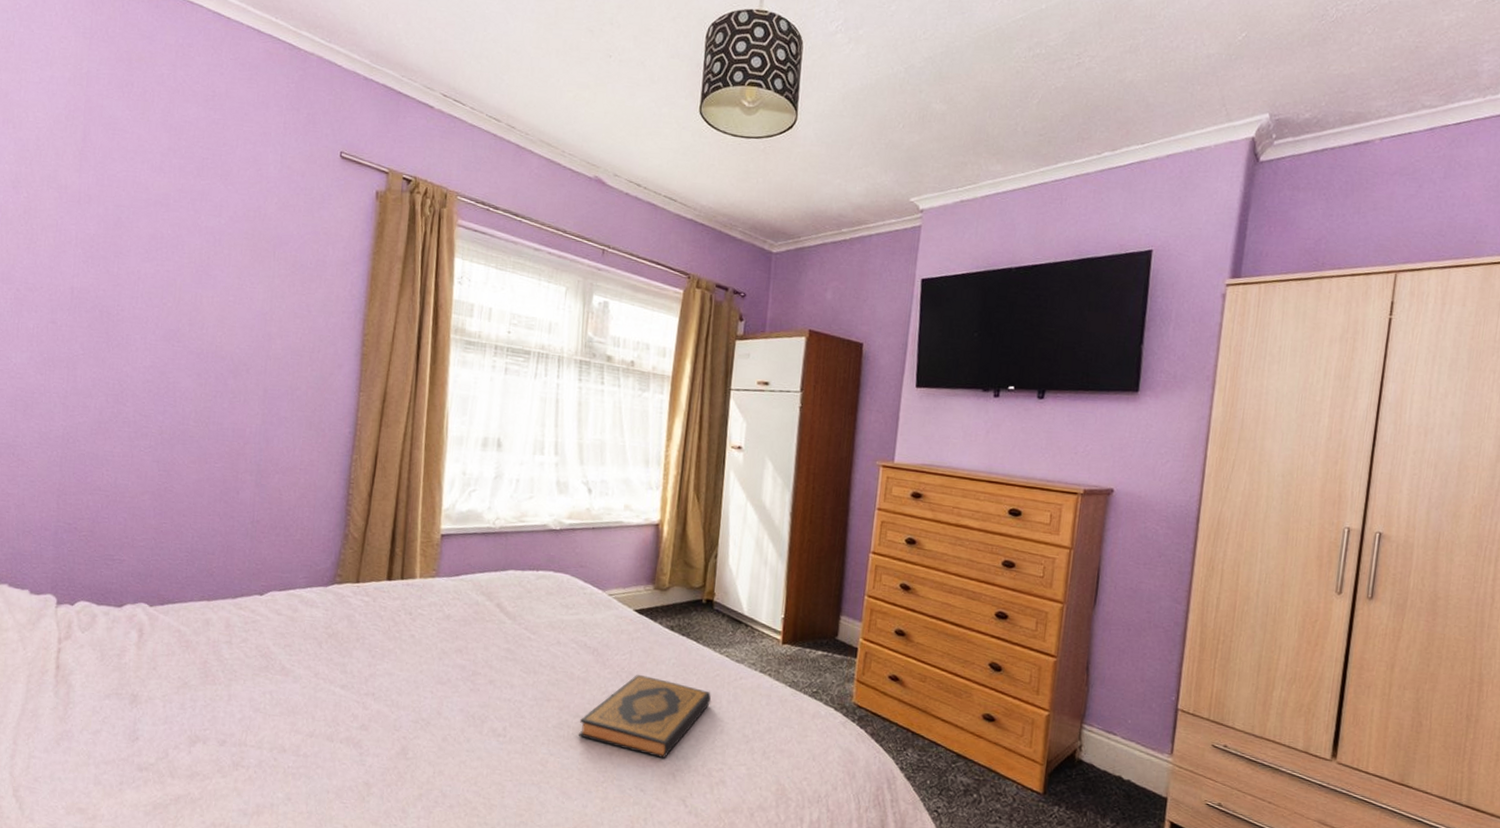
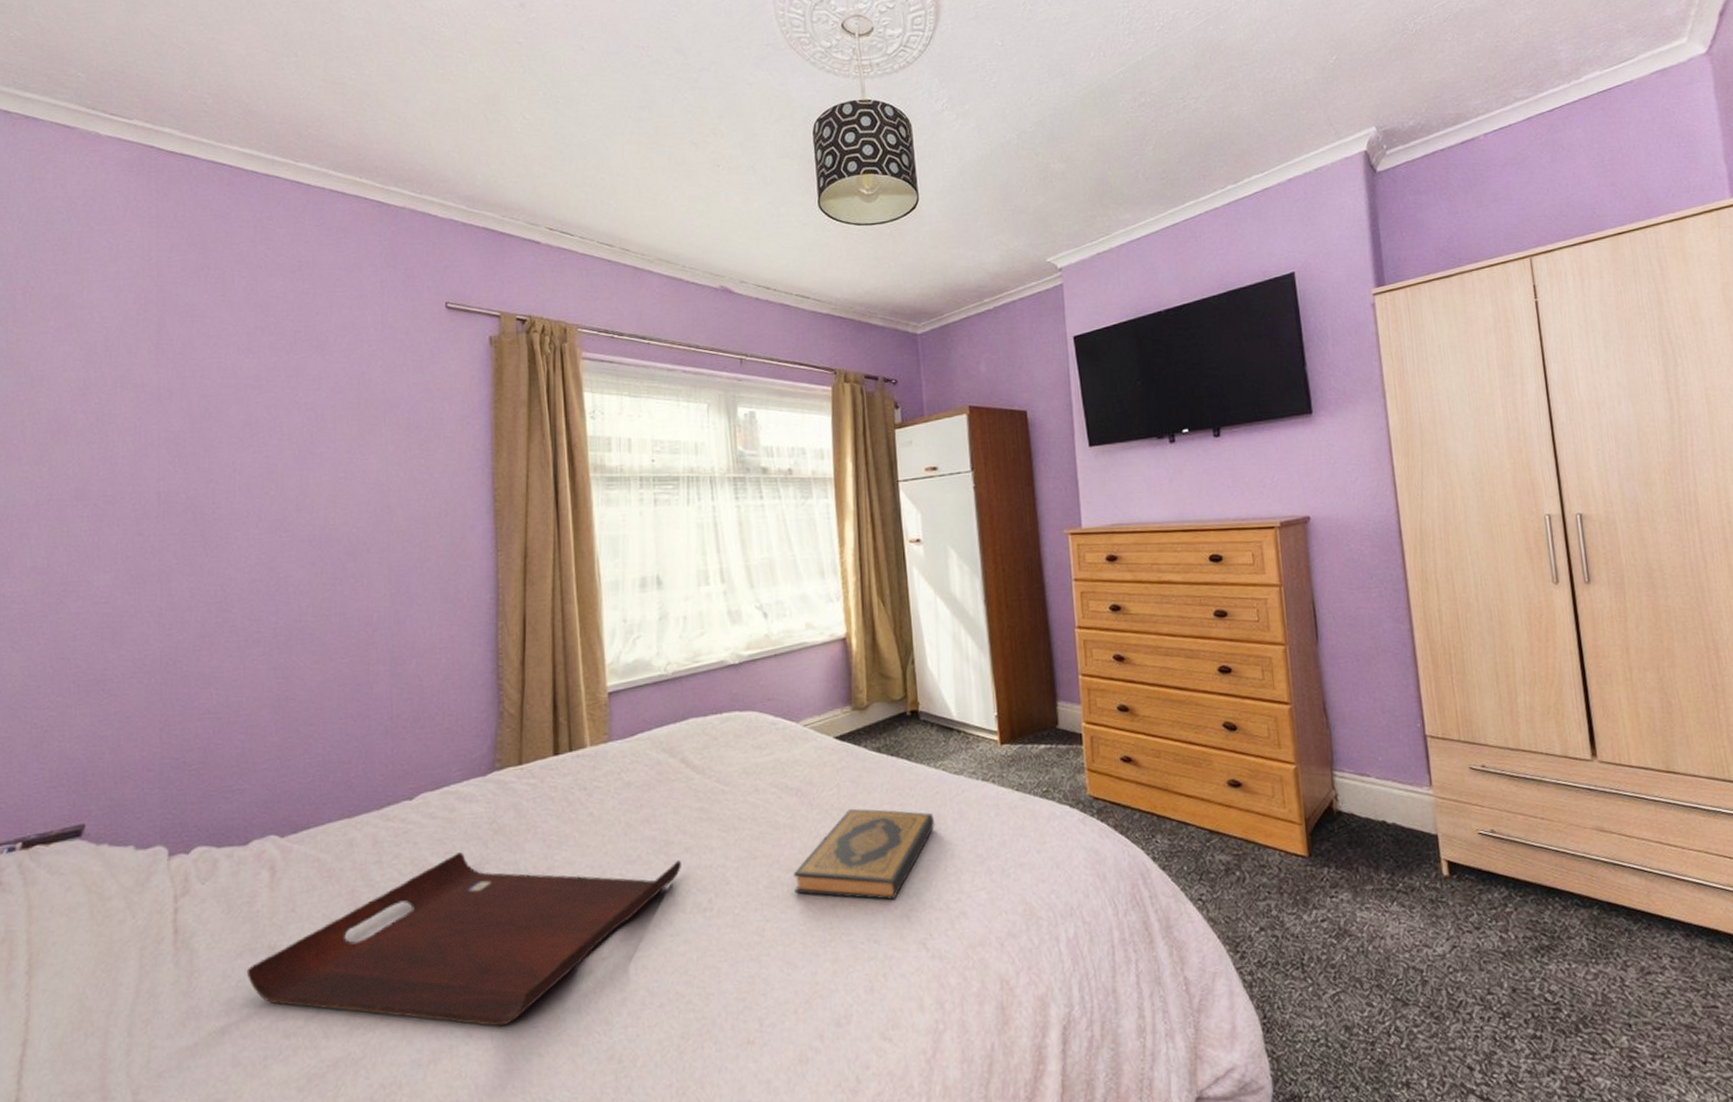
serving tray: none [112,647,484,797] -> present [246,852,681,1027]

